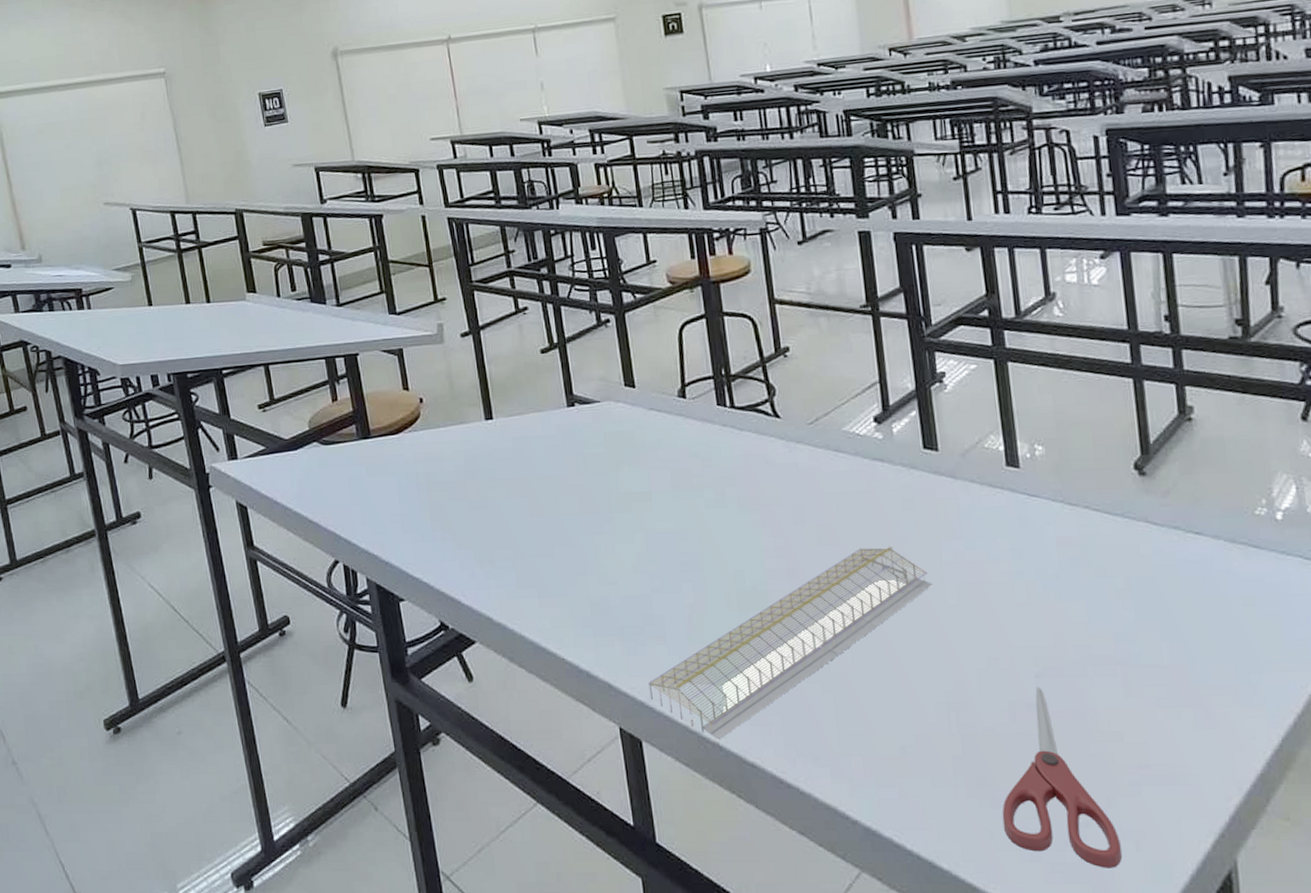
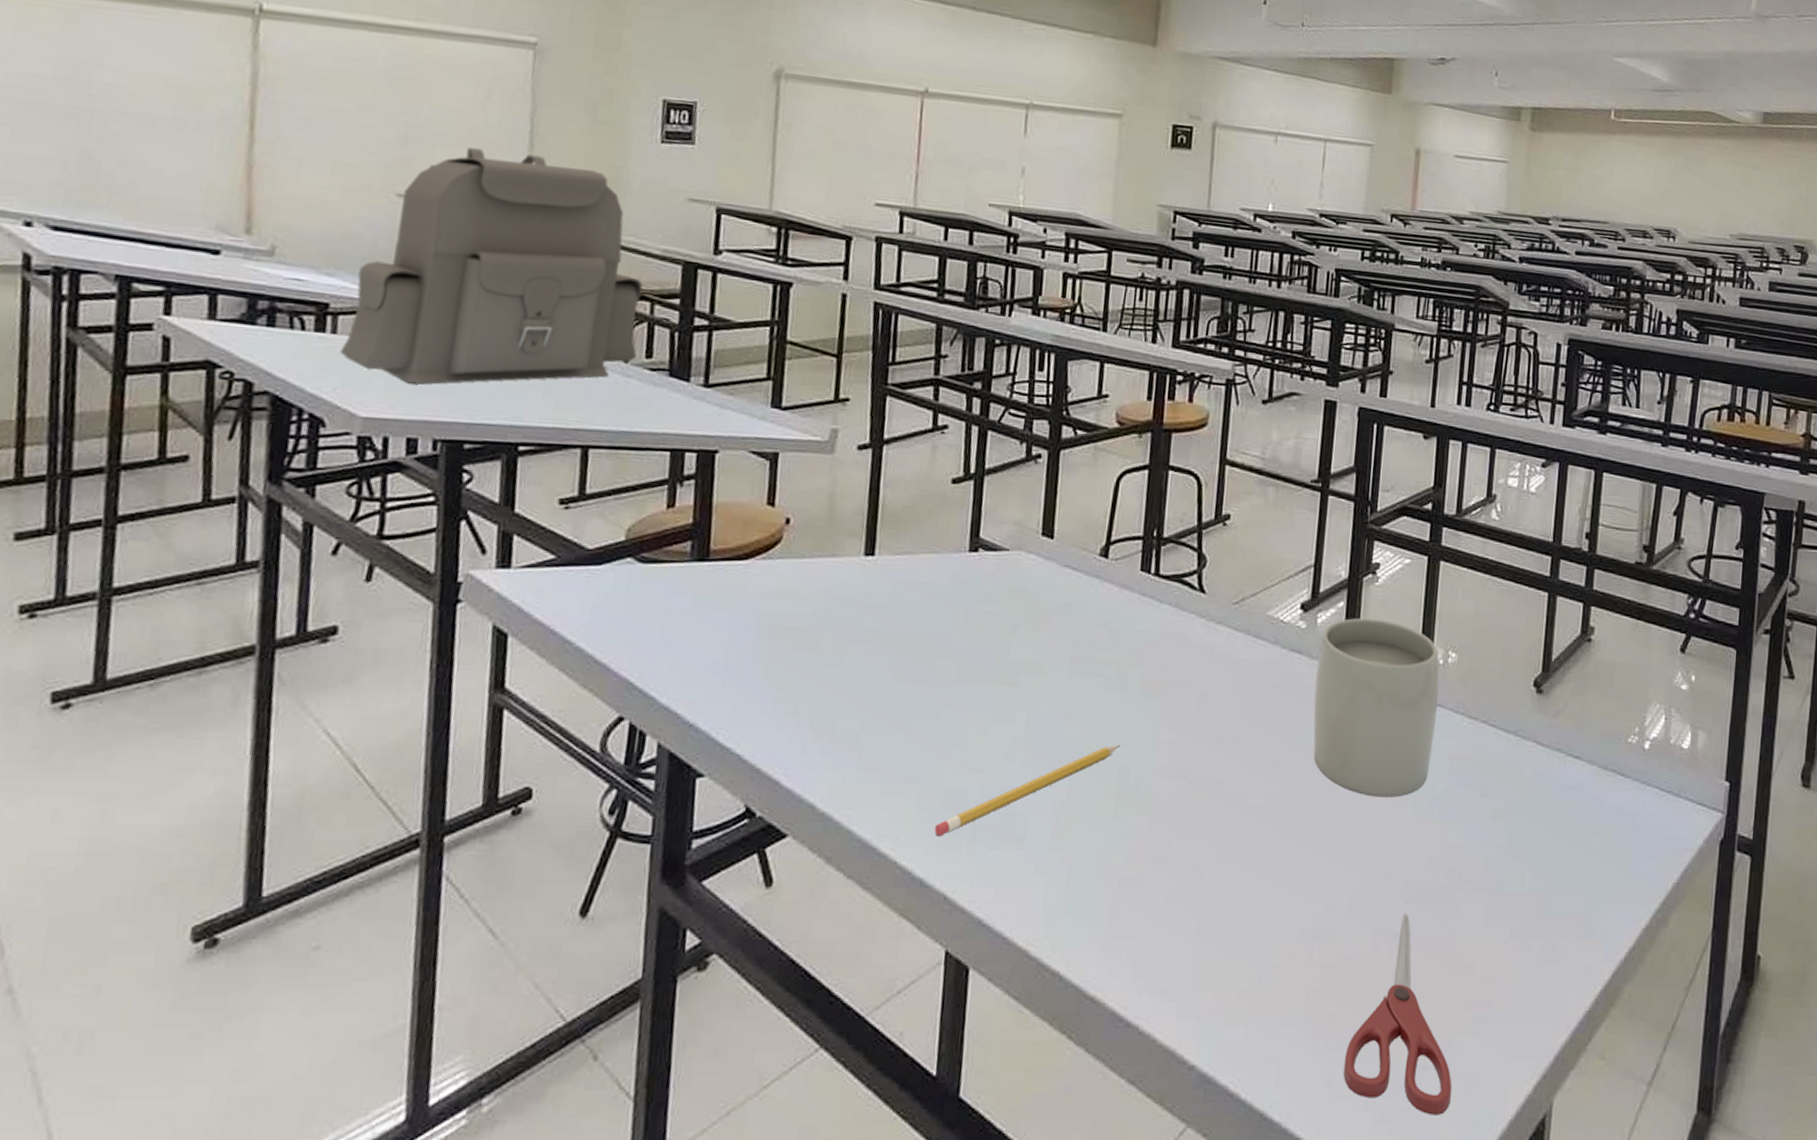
backpack: none [94,155,285,337] -> present [340,147,643,385]
pencil: none [588,553,732,637] -> present [934,744,1121,836]
ruler: present [648,547,932,740] -> none [990,749,1324,968]
mug: none [900,423,1036,584] -> present [1313,618,1439,797]

